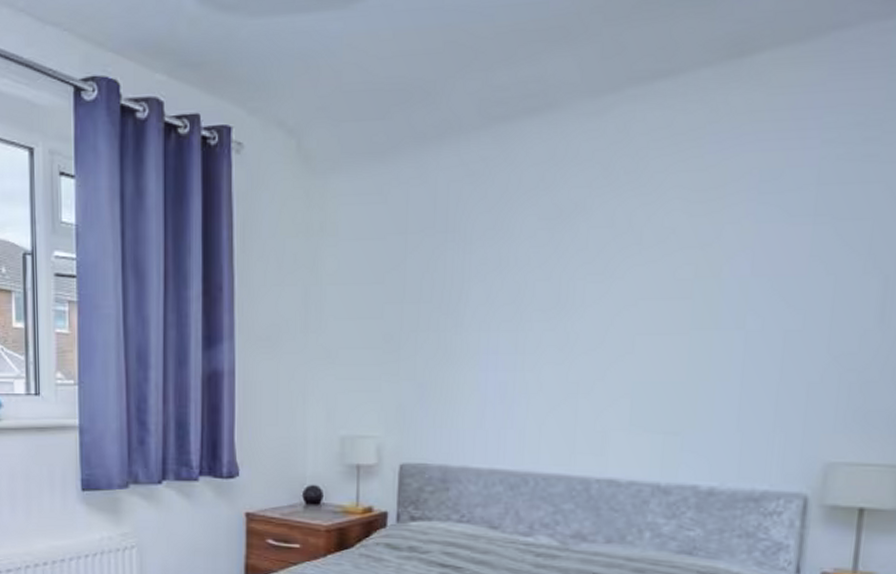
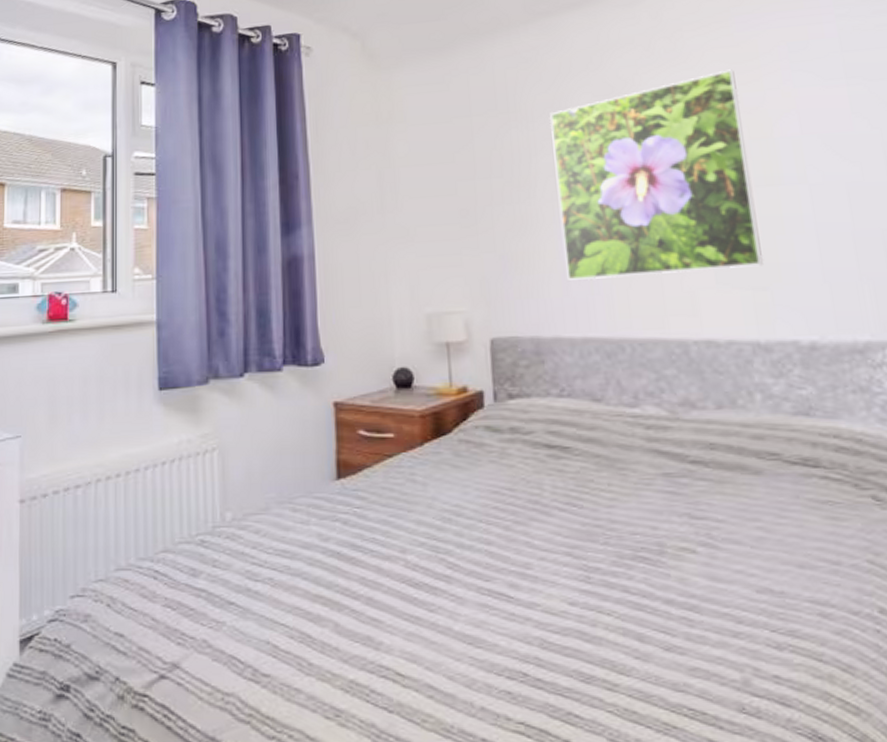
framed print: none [483,197,695,414] -> present [550,69,763,281]

